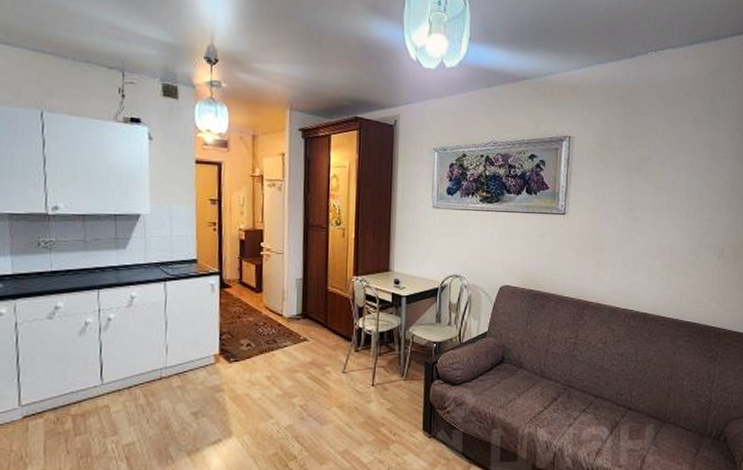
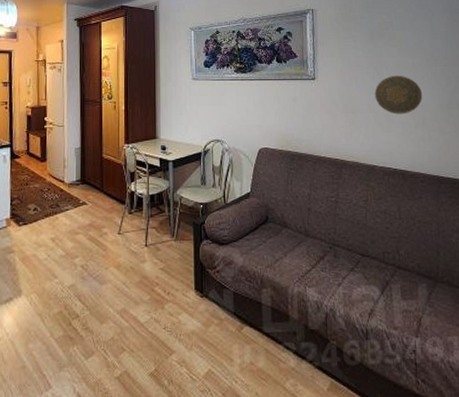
decorative plate: none [625,214,673,256] -> present [374,75,423,114]

